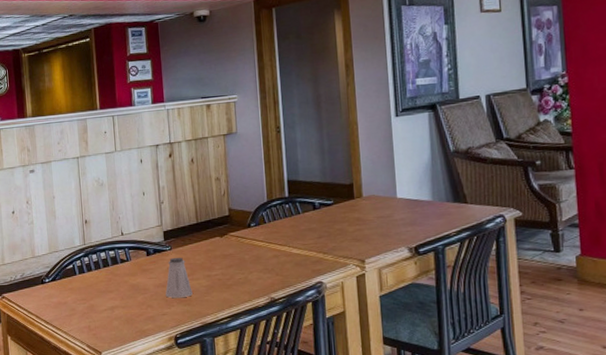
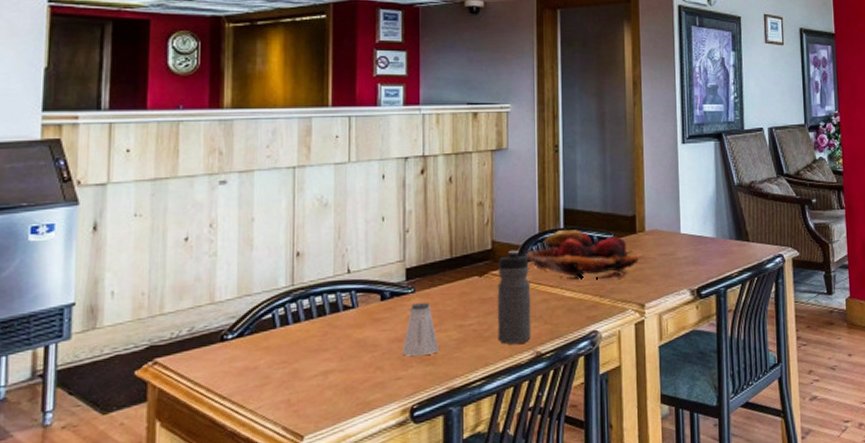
water bottle: none [235,215,266,291] -> present [497,250,531,344]
fruit basket: none [257,197,361,240] -> present [526,230,643,280]

